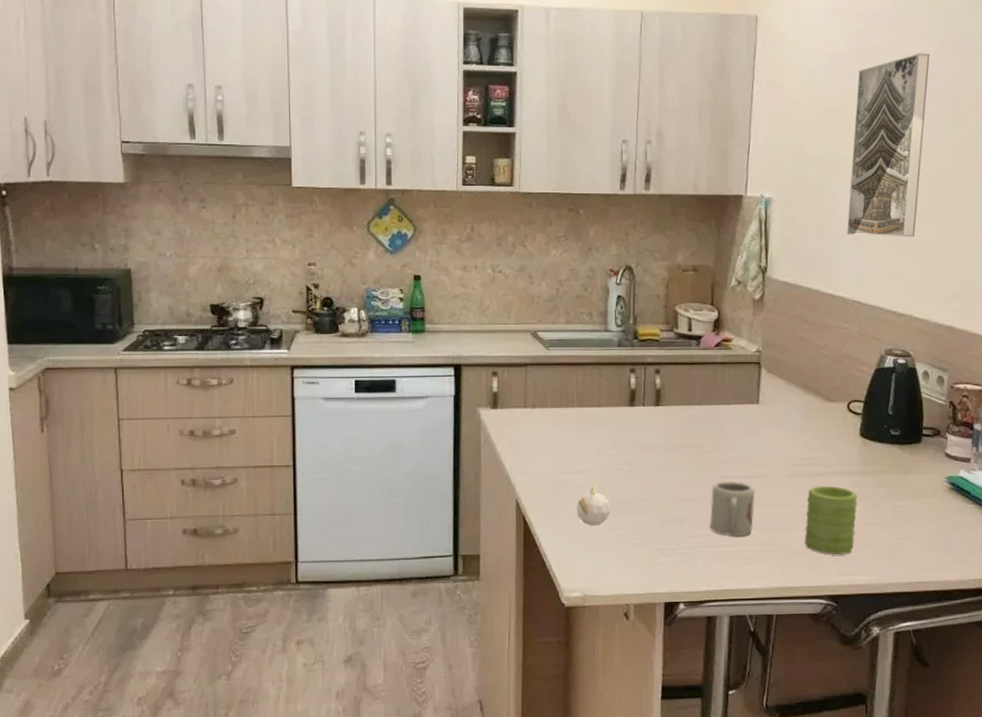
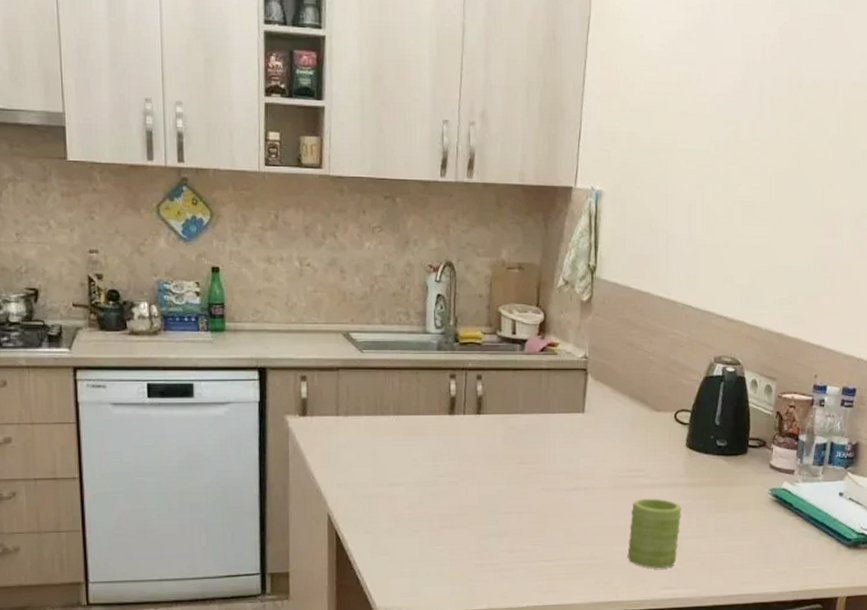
fruit: present [577,481,611,526] -> none [393,494,429,541]
cup: present [709,481,755,537] -> none [531,493,579,551]
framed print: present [847,53,930,237] -> none [680,36,772,238]

